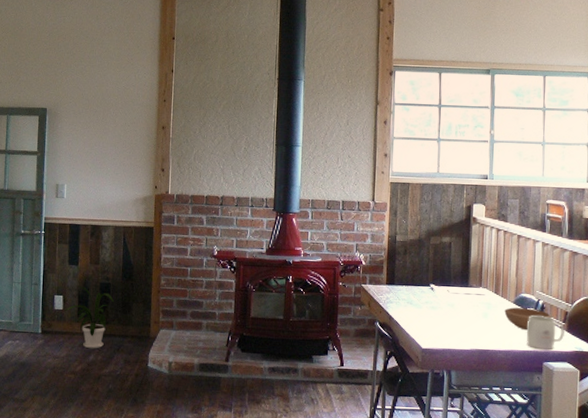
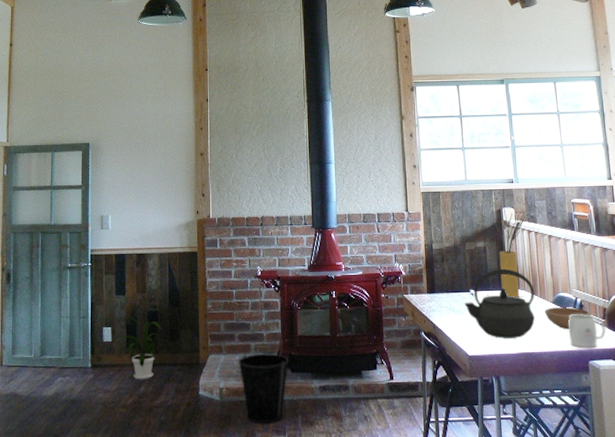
bucket: none [189,330,240,399] -> present [238,353,289,423]
kettle: none [423,265,497,335] -> present [464,268,535,338]
vase: none [462,205,497,296] -> present [493,208,526,299]

